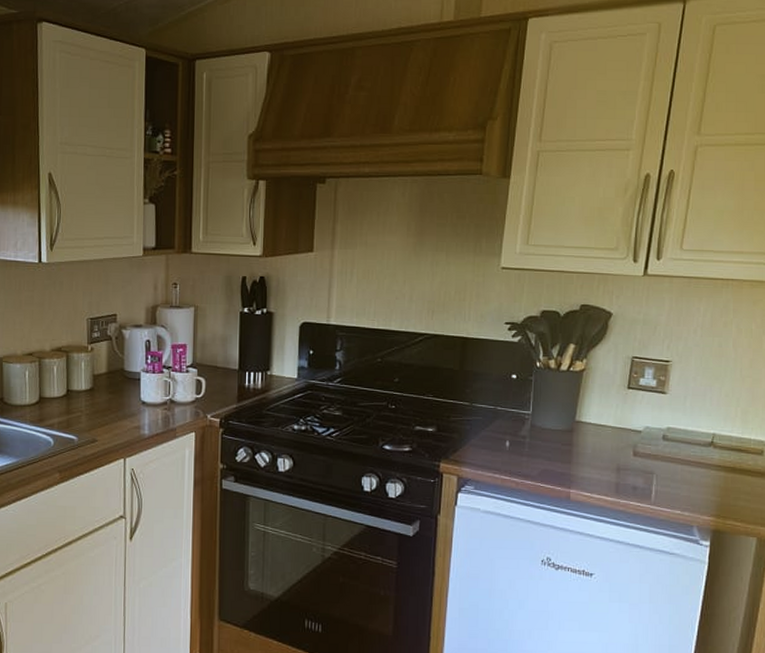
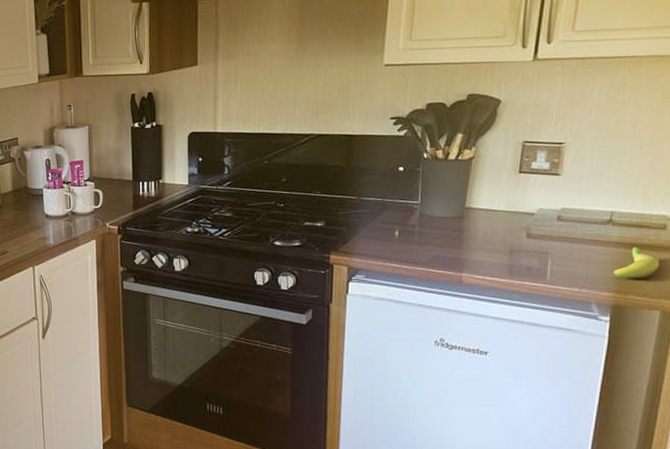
banana: none [713,471,757,502] -> present [612,246,660,277]

